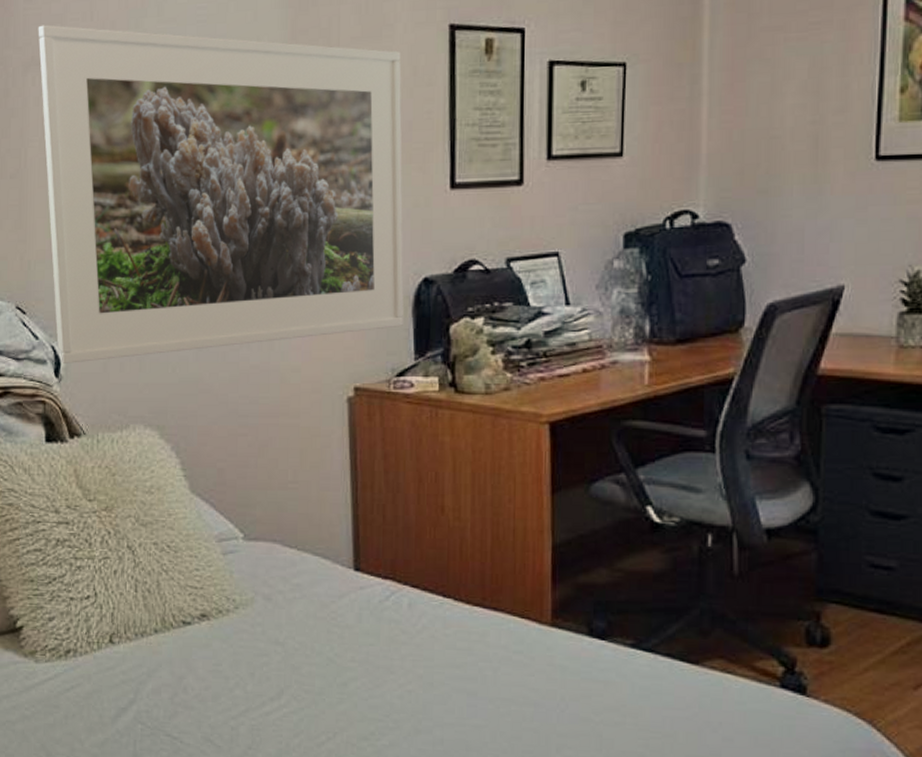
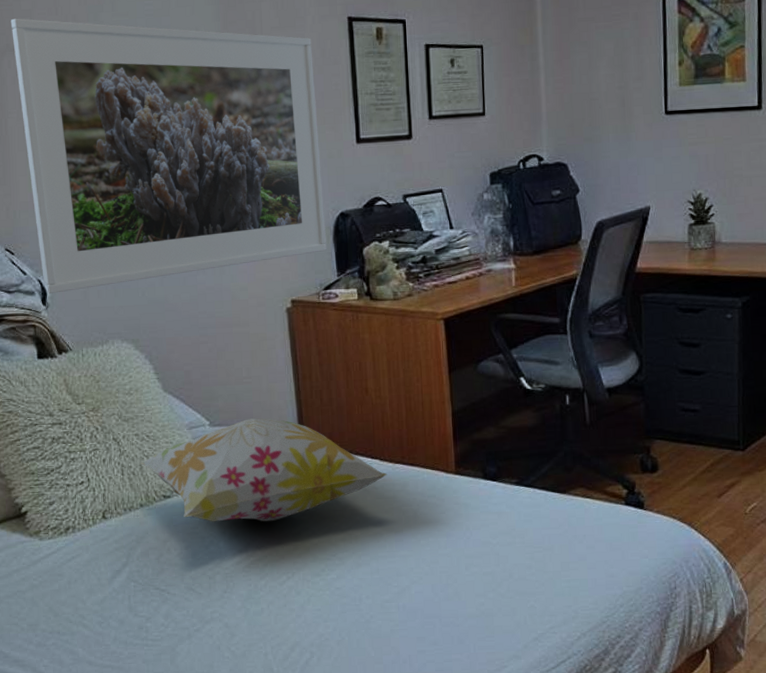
decorative pillow: none [158,534,463,666] -> present [140,418,388,522]

